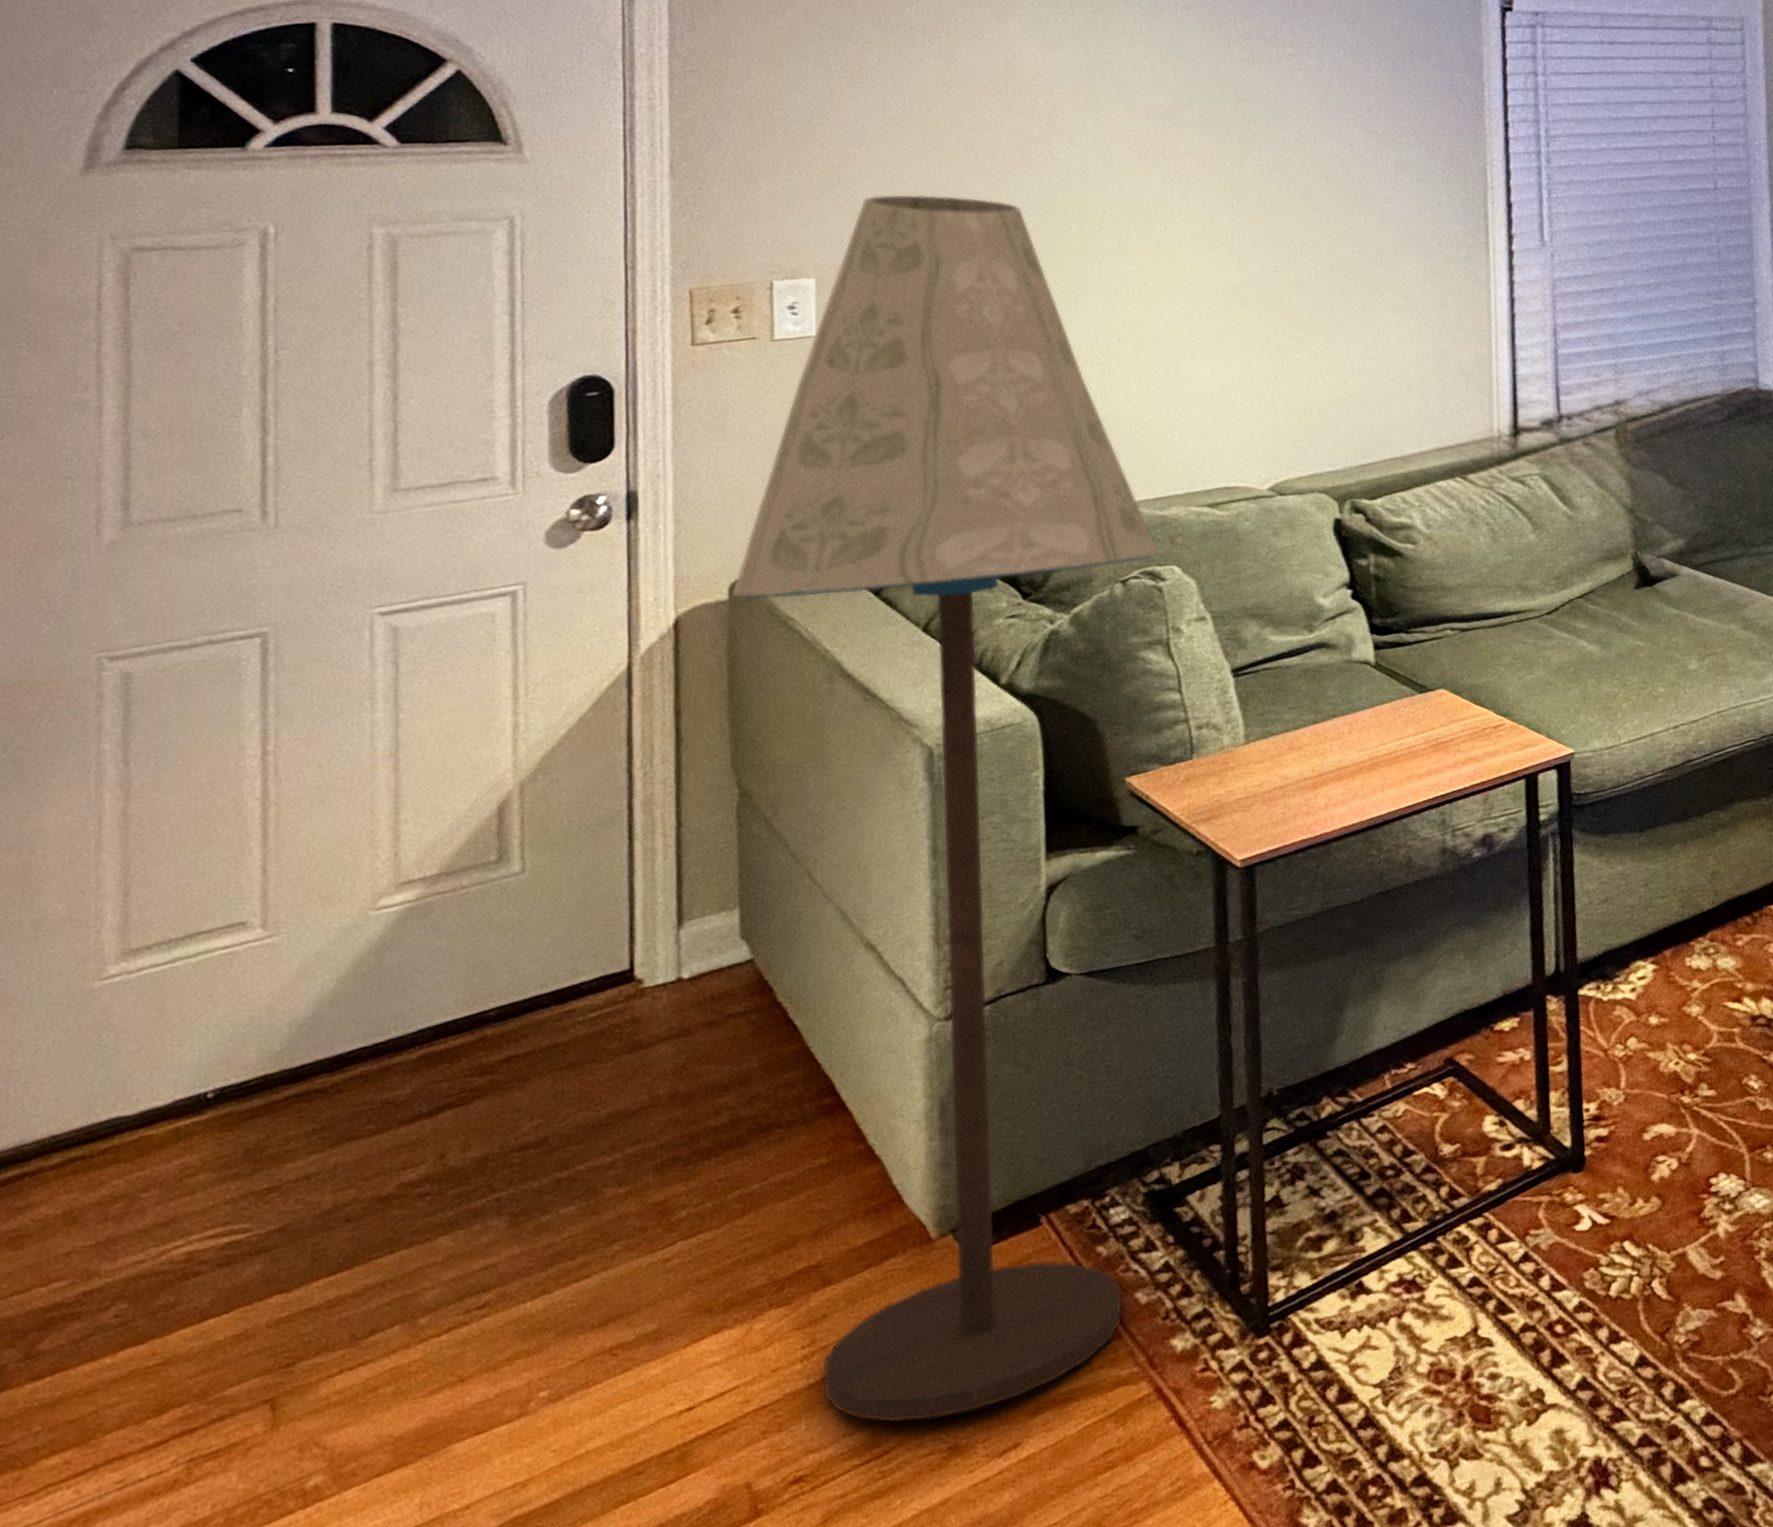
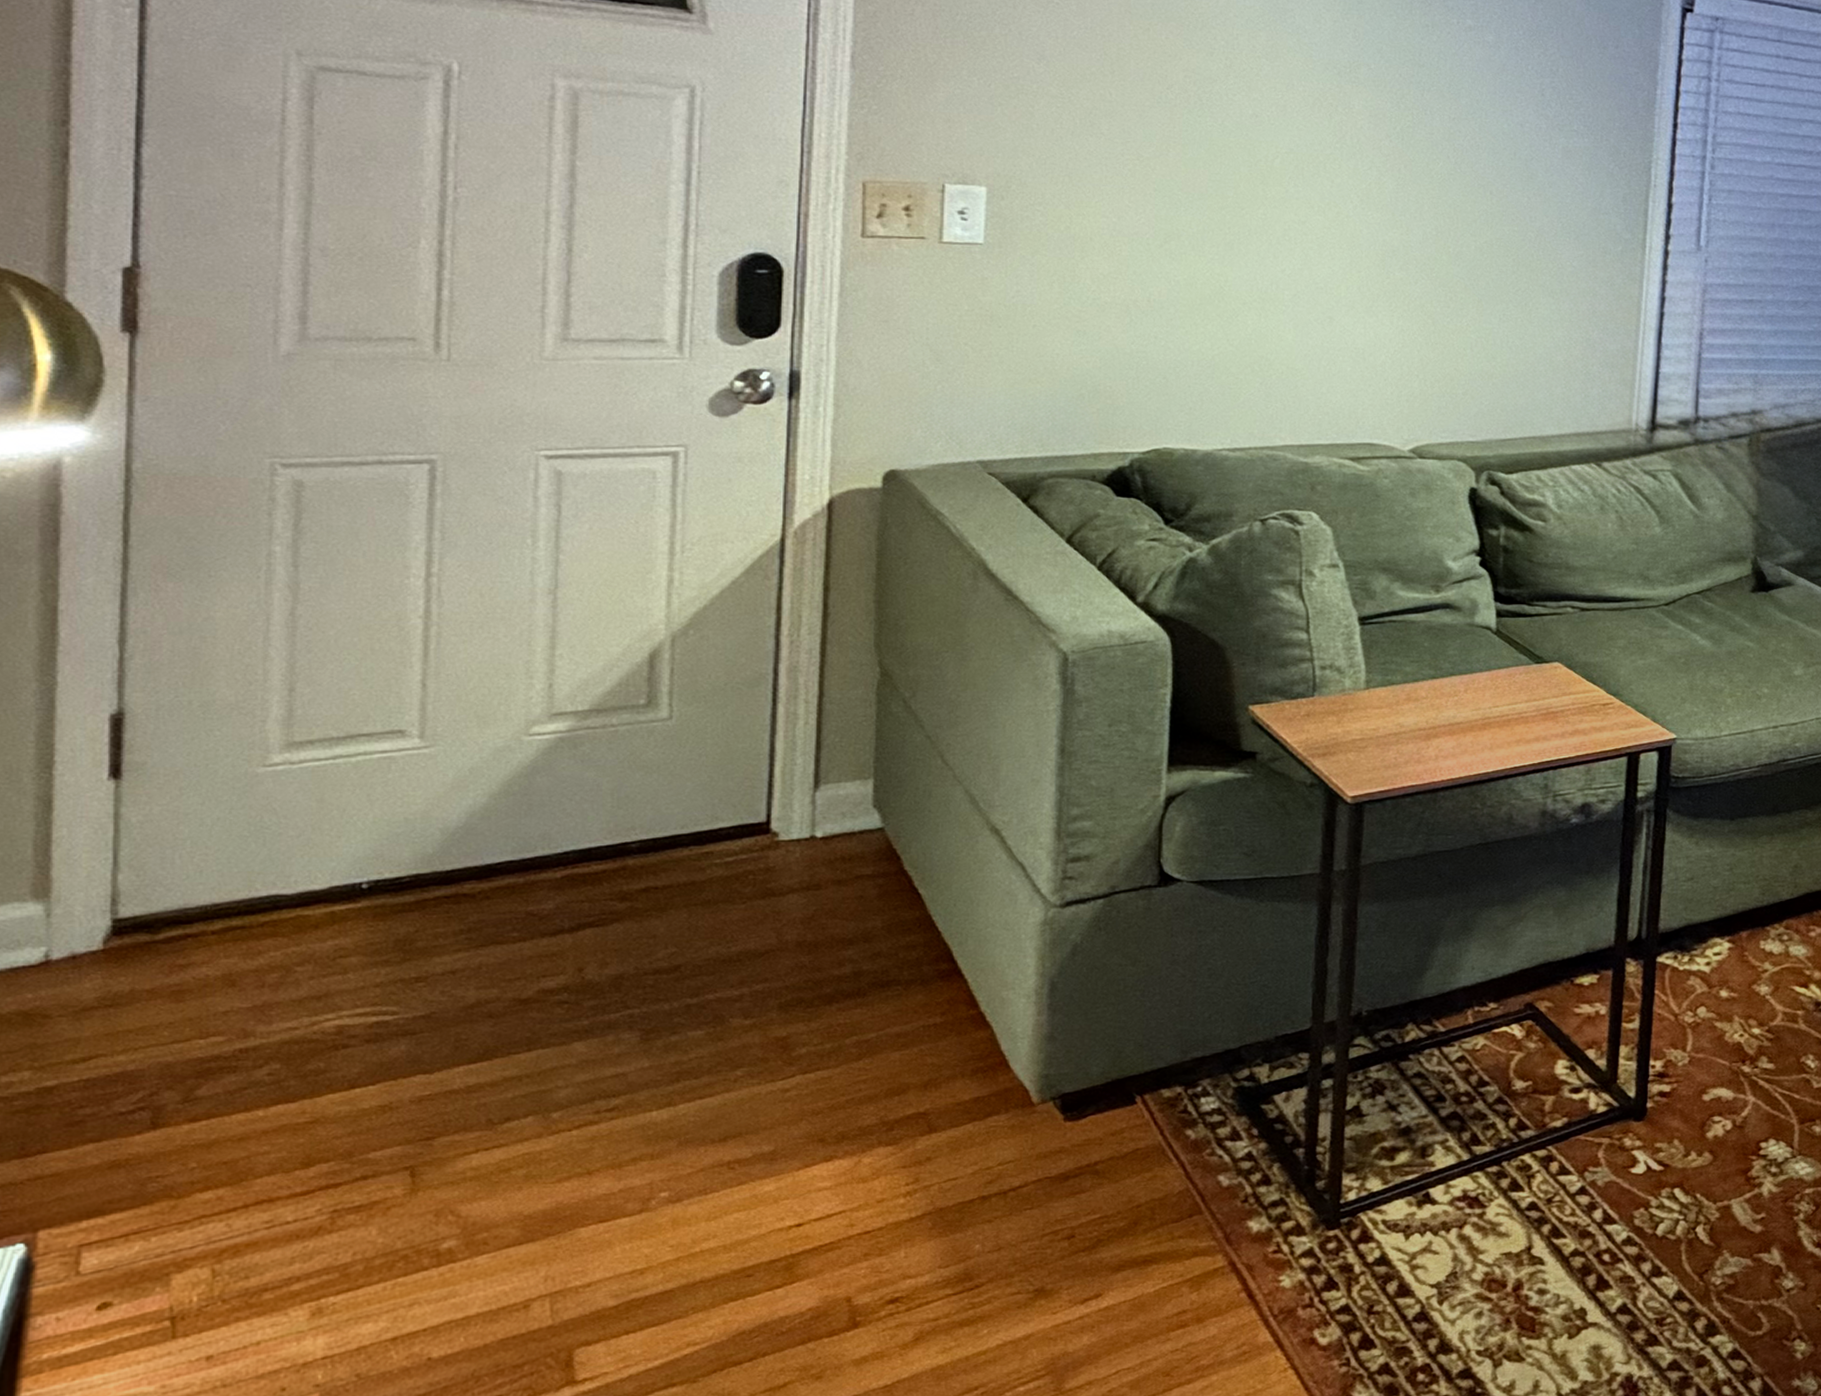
floor lamp: present [731,194,1159,1423] -> none [885,113,1299,1264]

